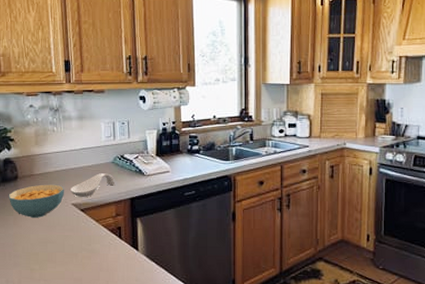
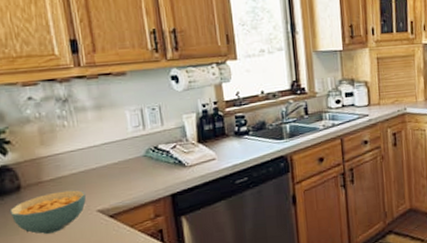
spoon rest: present [71,173,116,197] -> none [94,169,151,201]

